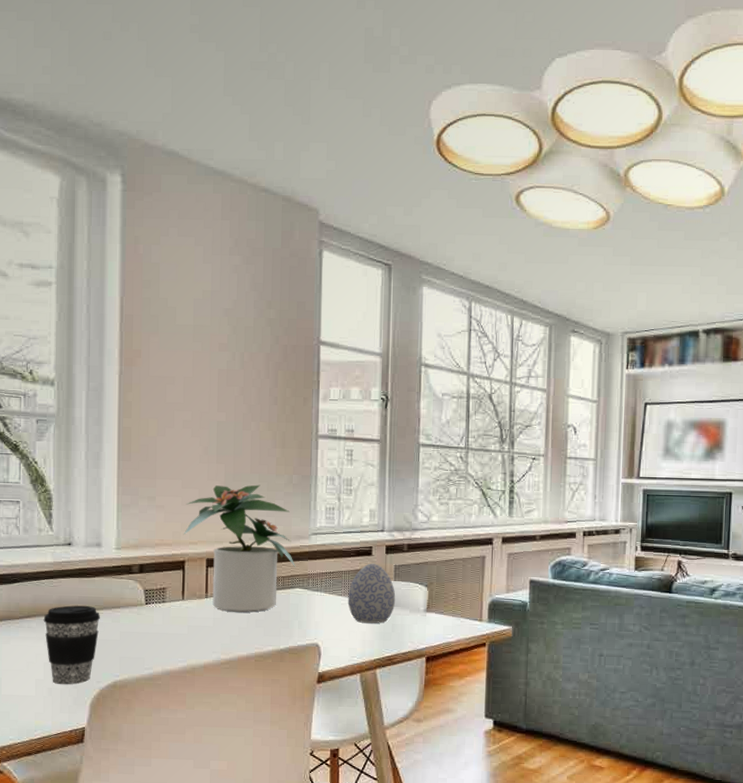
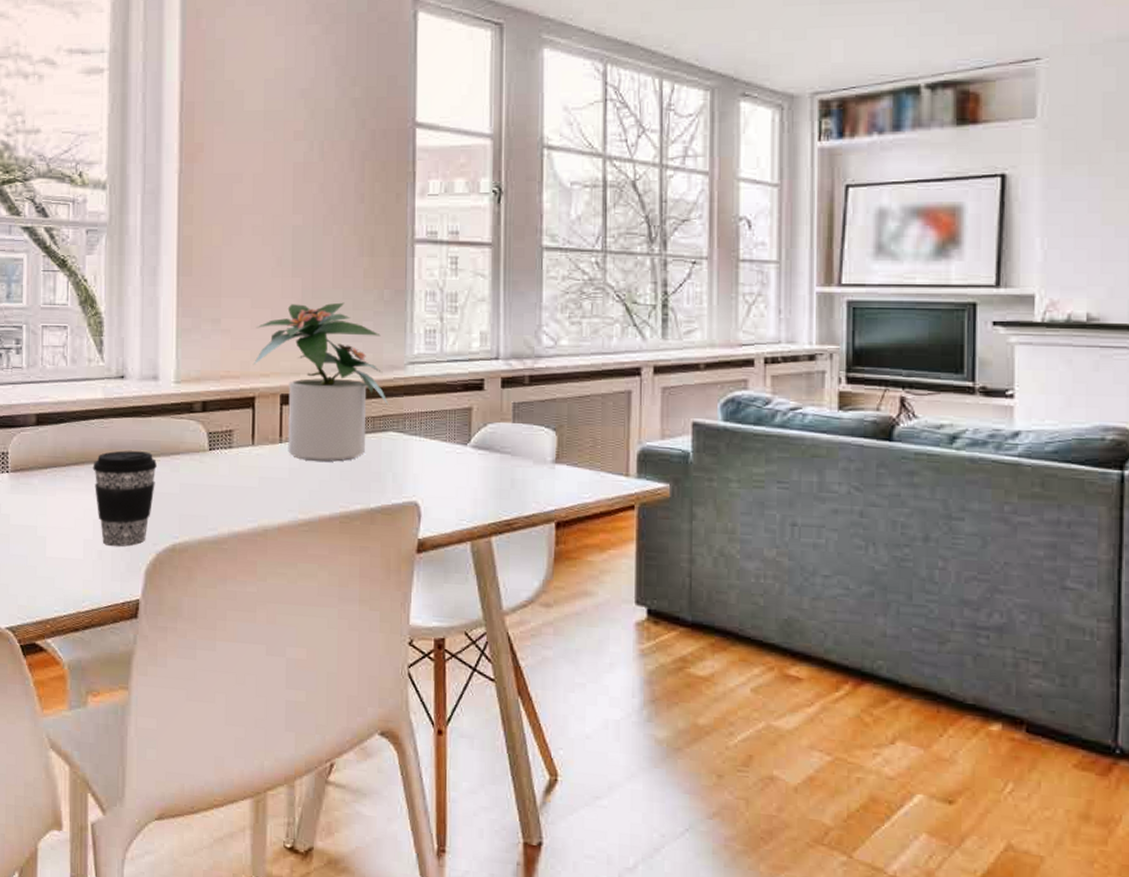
decorative egg: present [348,563,396,624] -> none [454,400,515,478]

